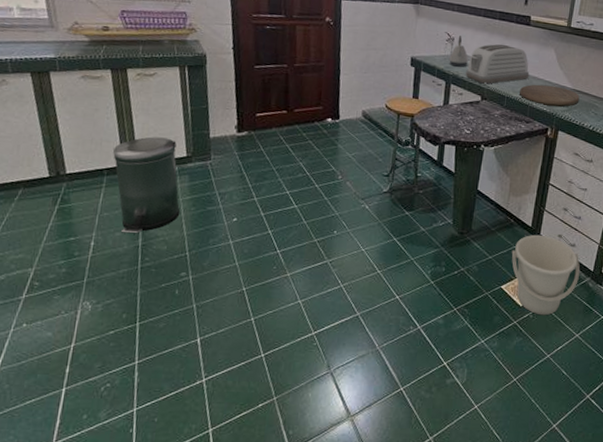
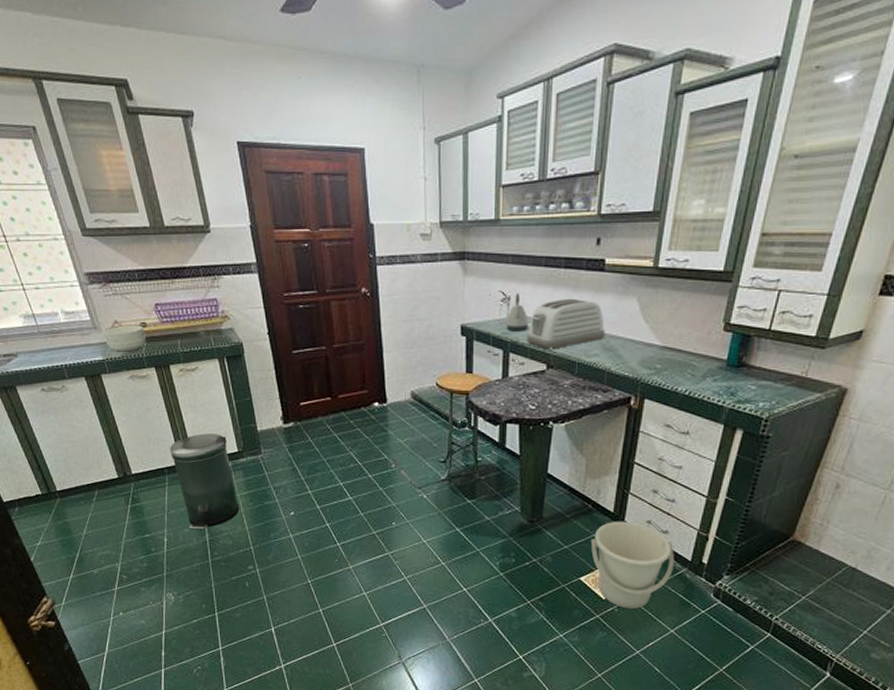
bowl: none [59,27,107,53] -> present [102,325,147,352]
cutting board: present [520,84,580,107] -> none [594,344,671,369]

